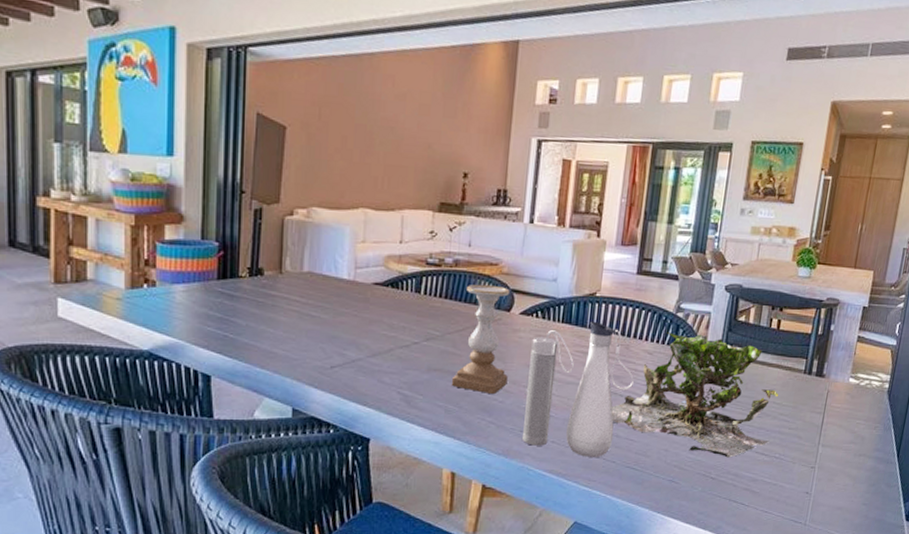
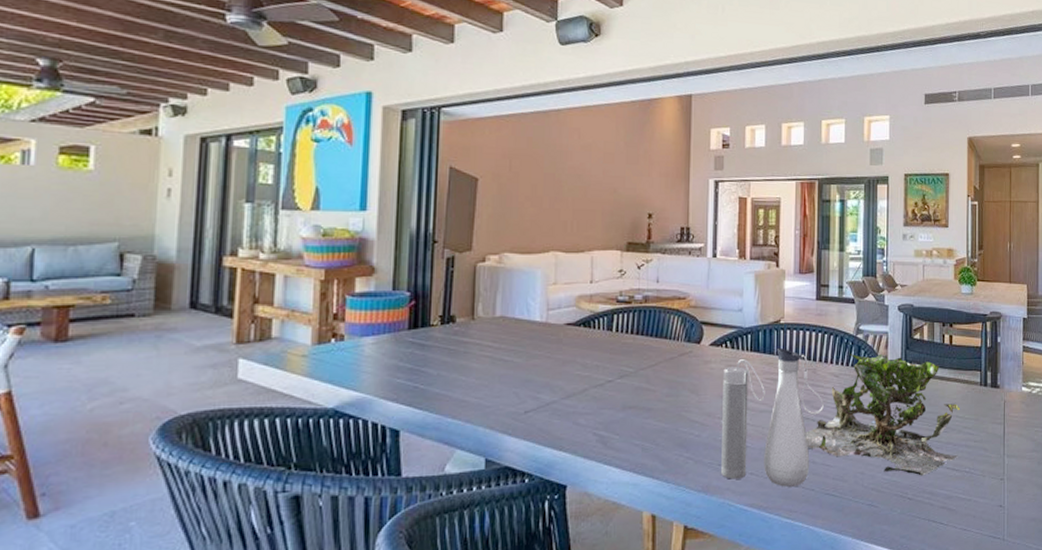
candle holder: present [451,284,510,394] -> none [646,318,702,428]

